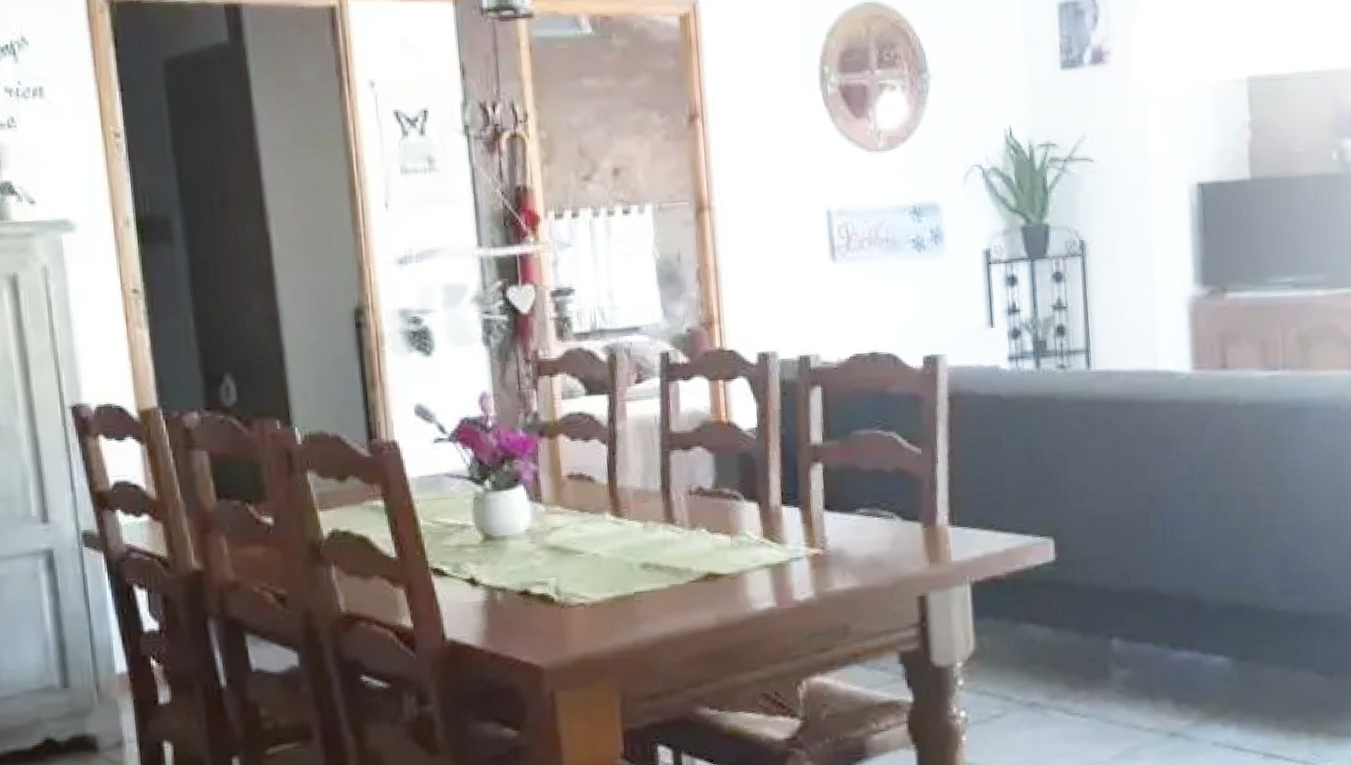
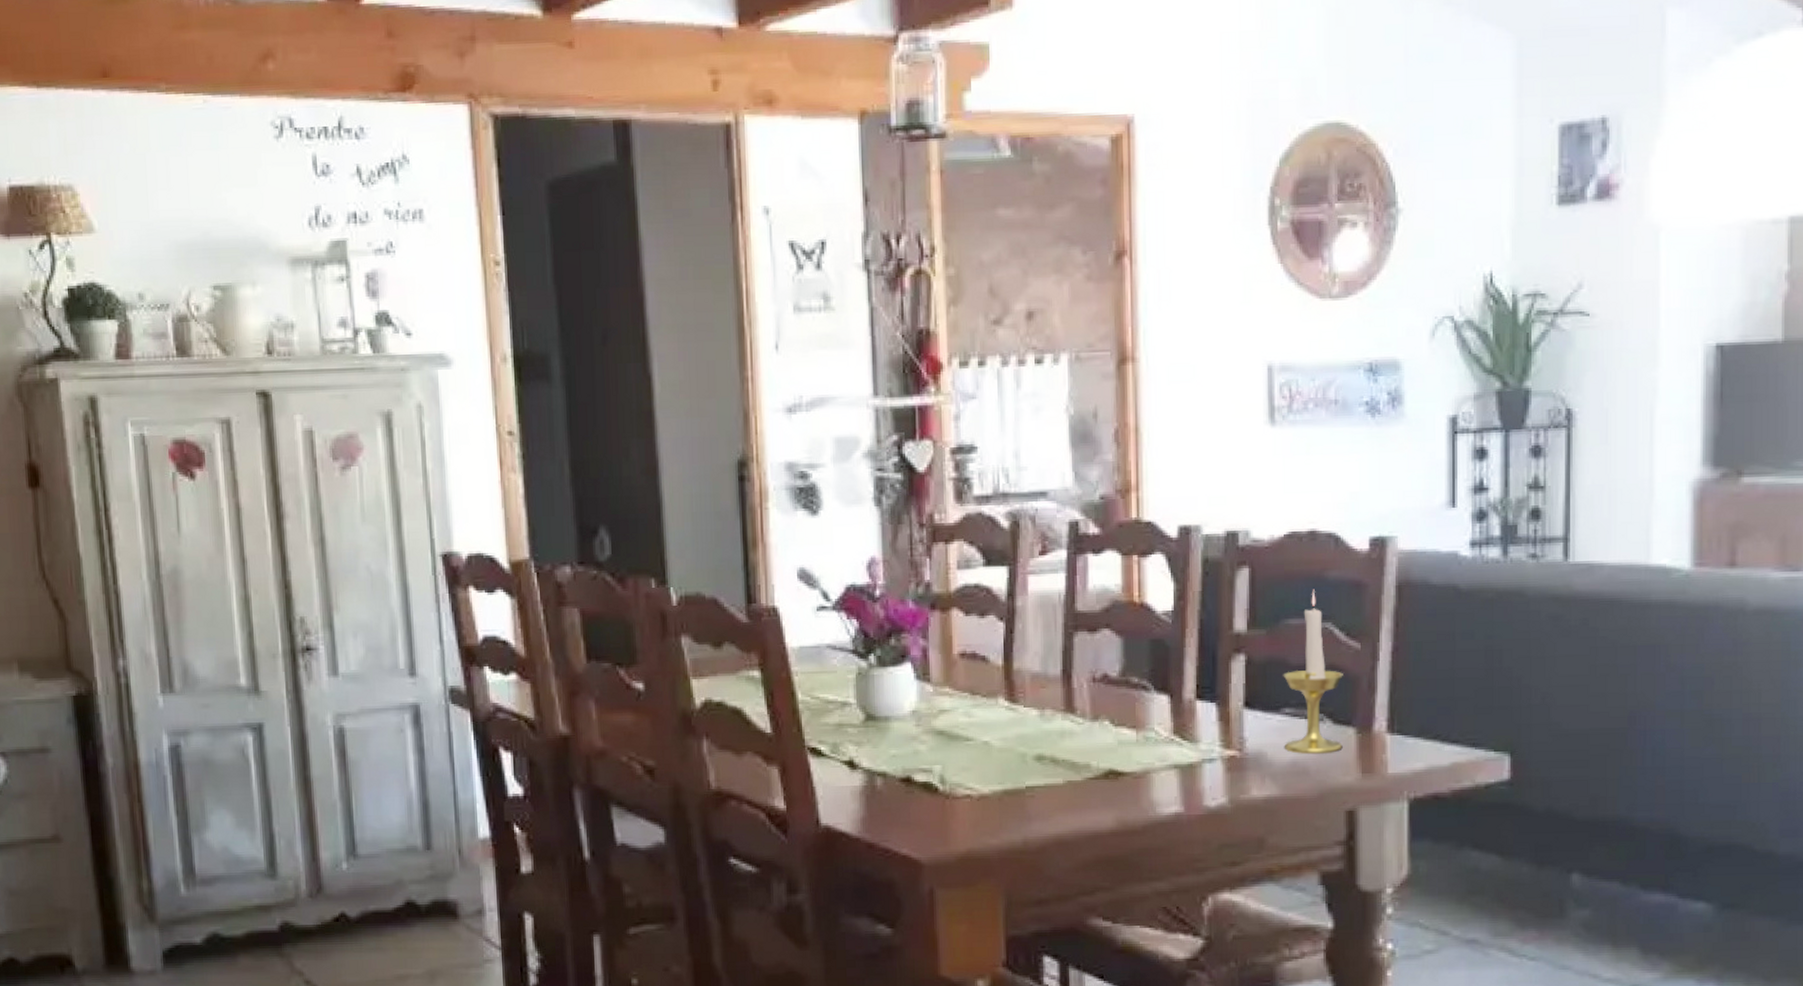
candlestick: none [856,403,912,549] -> present [1283,589,1343,755]

